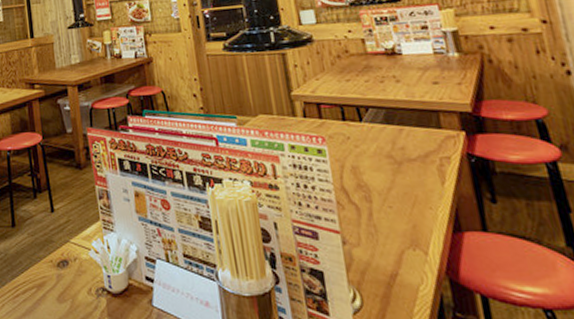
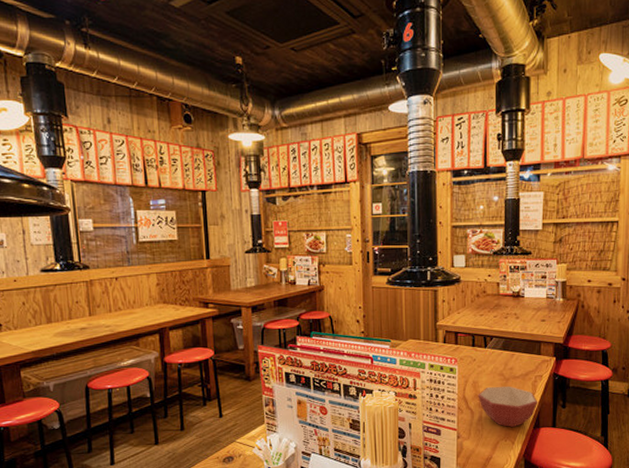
bowl: none [361,171,453,230] -> present [478,386,538,427]

